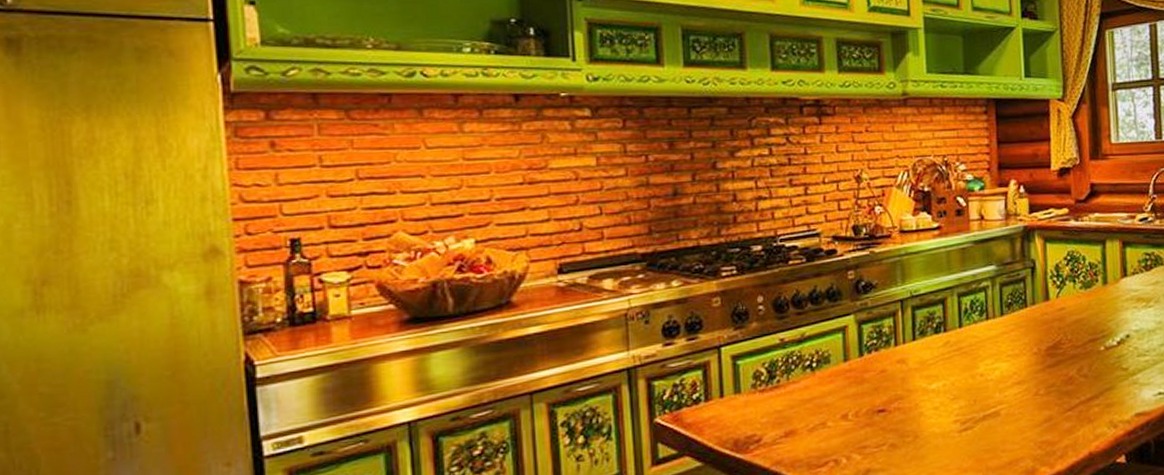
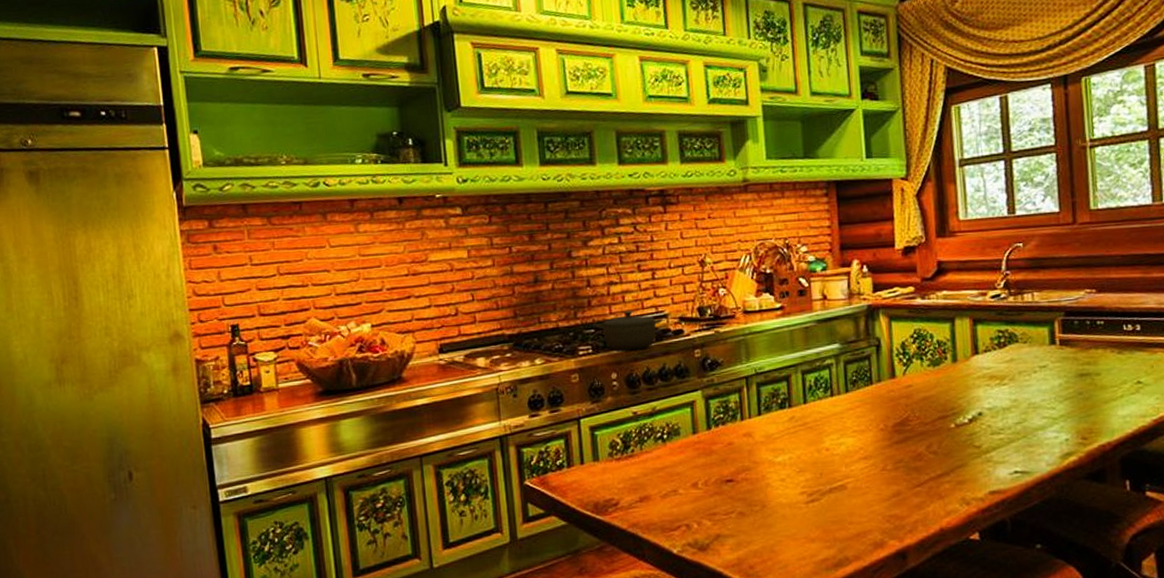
cooking pot: none [740,227,815,272] -> present [594,309,663,351]

